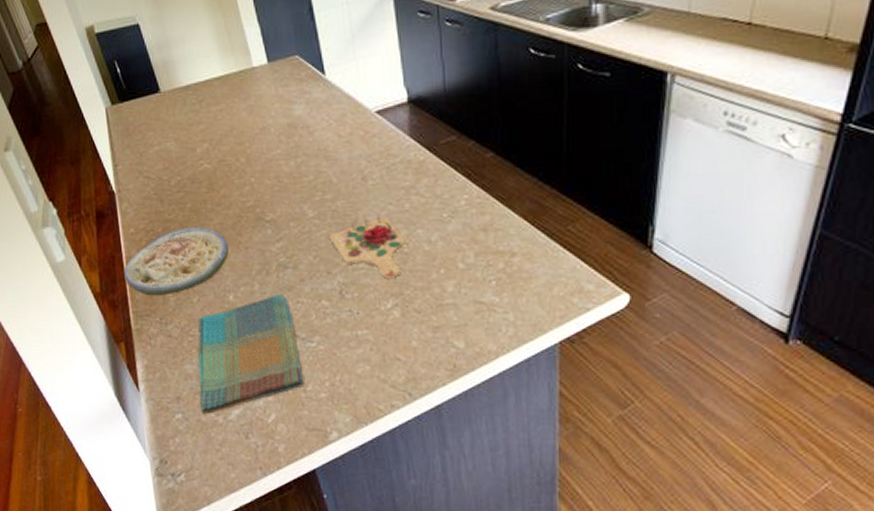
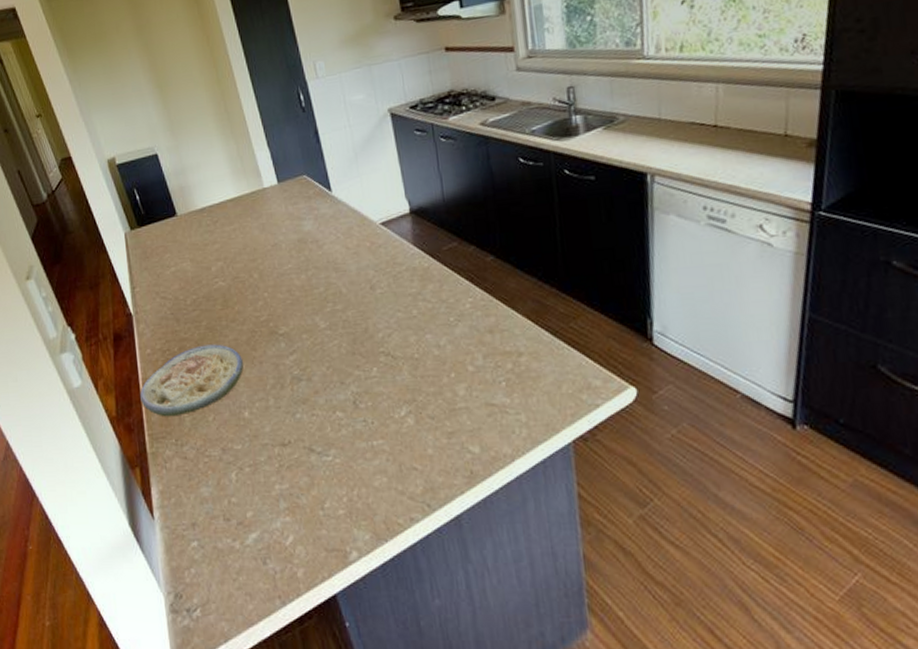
dish towel: present [198,294,304,415] -> none [213,408,322,541]
cutting board: present [329,215,406,279] -> none [341,322,416,386]

